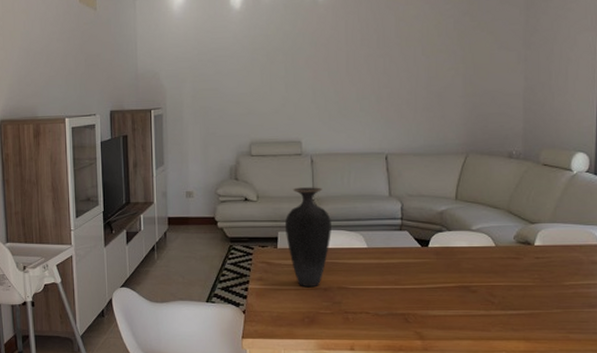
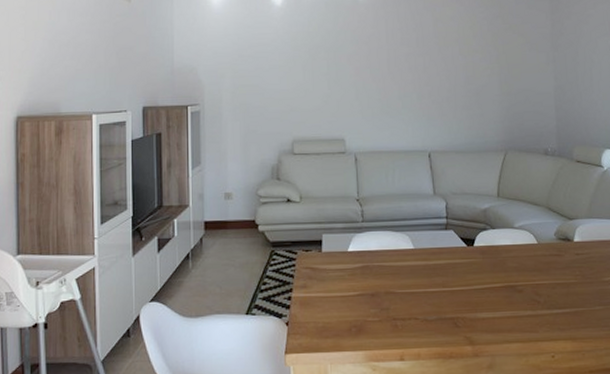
vase: present [284,187,331,288] -> none [329,186,377,294]

